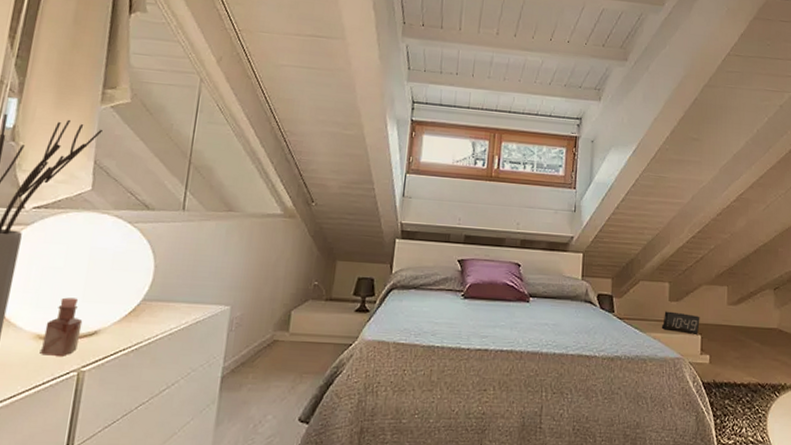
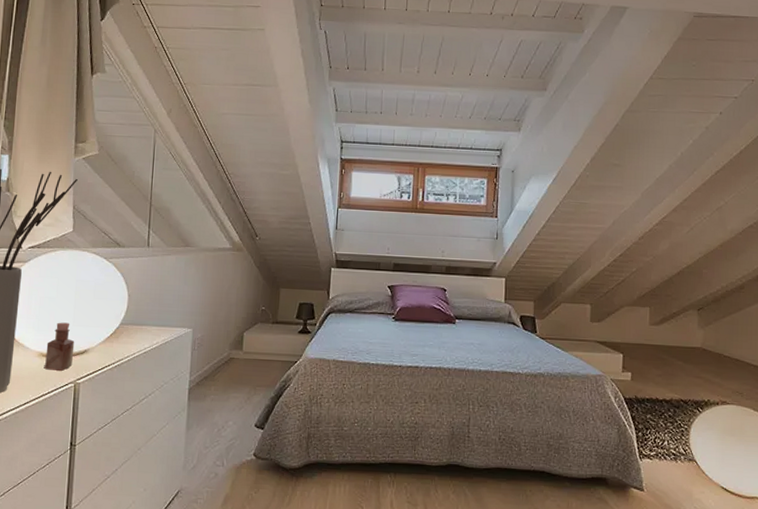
alarm clock: present [661,311,700,336] -> none [583,331,622,354]

